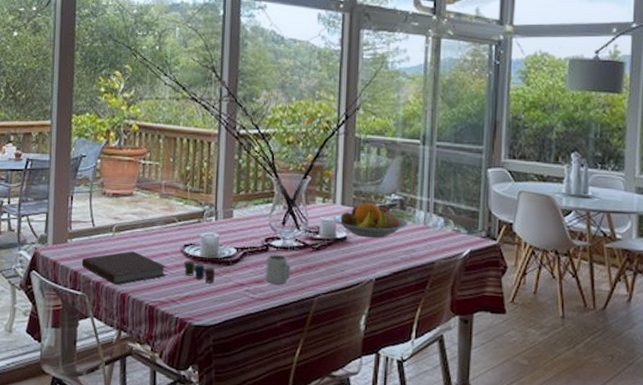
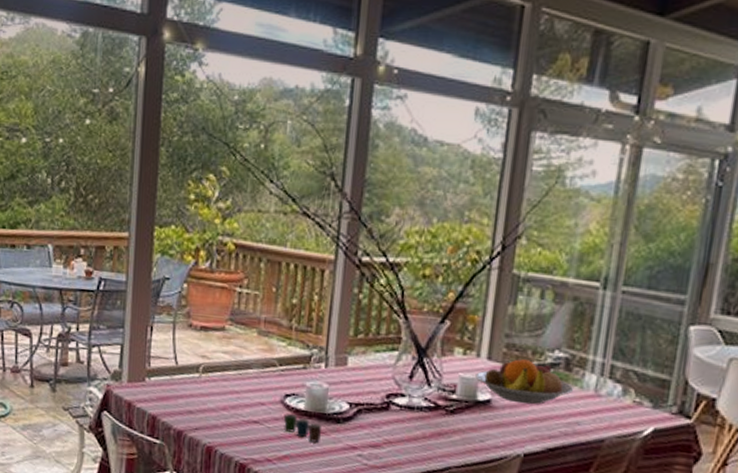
notebook: present [81,251,168,285] -> none [161,397,264,436]
cup: present [266,254,291,284] -> none [383,414,417,451]

